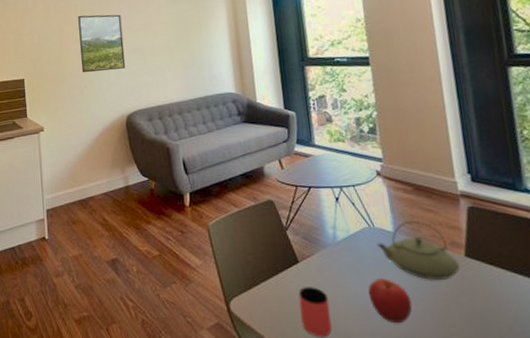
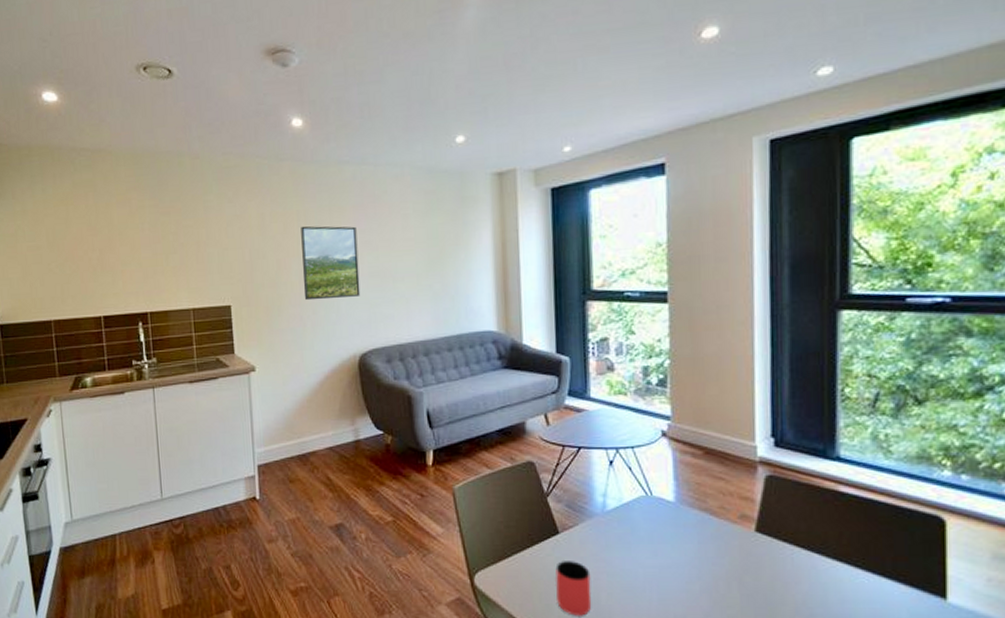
fruit: present [368,278,413,324] -> none [637,553,687,604]
teapot: present [377,221,461,280] -> none [653,490,748,557]

